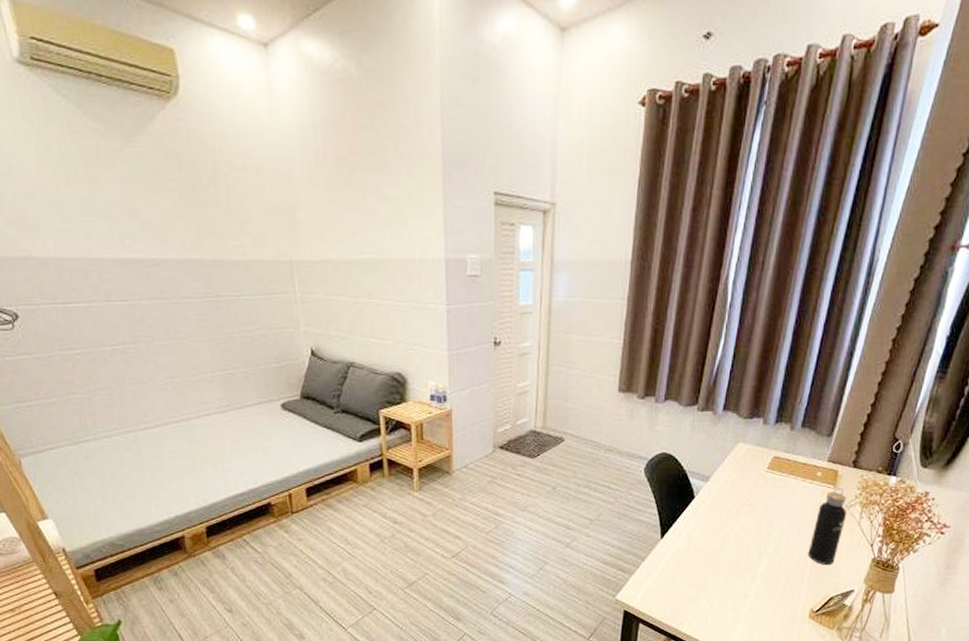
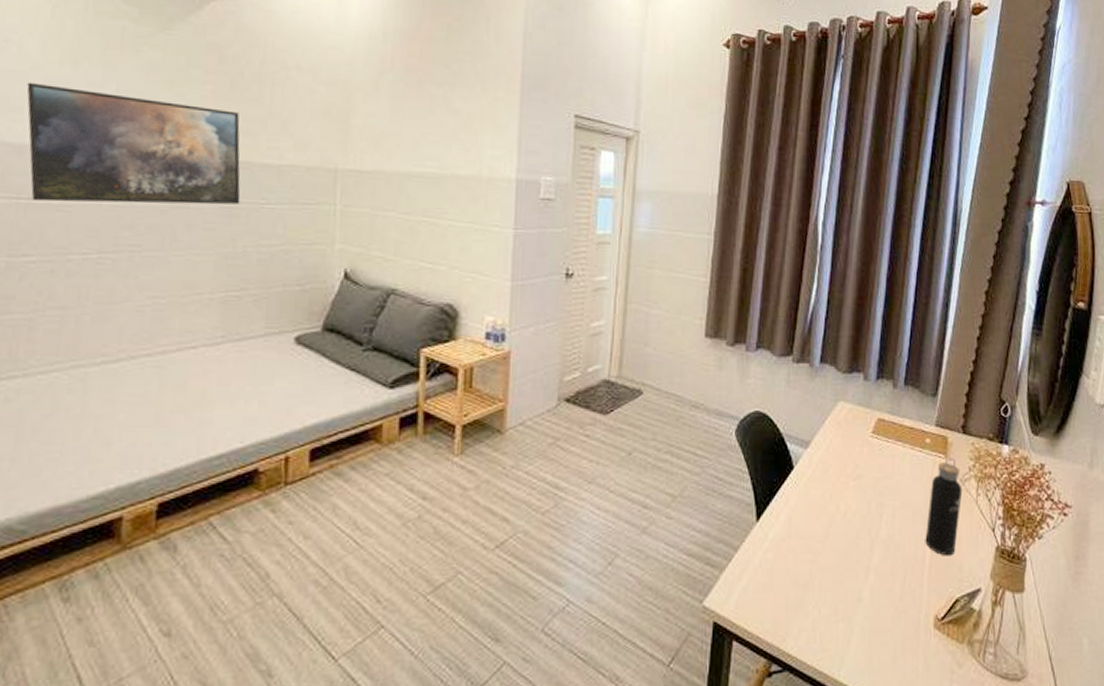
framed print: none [35,203,220,305] -> present [26,82,241,205]

